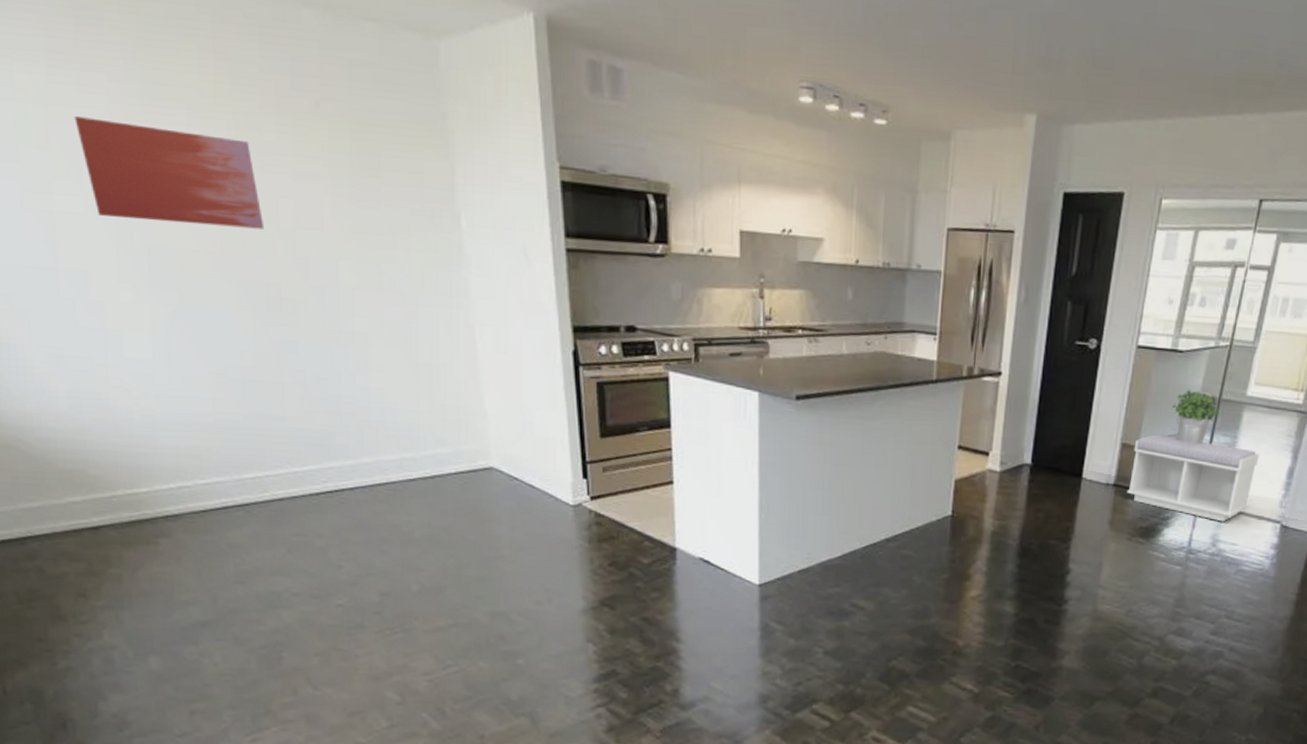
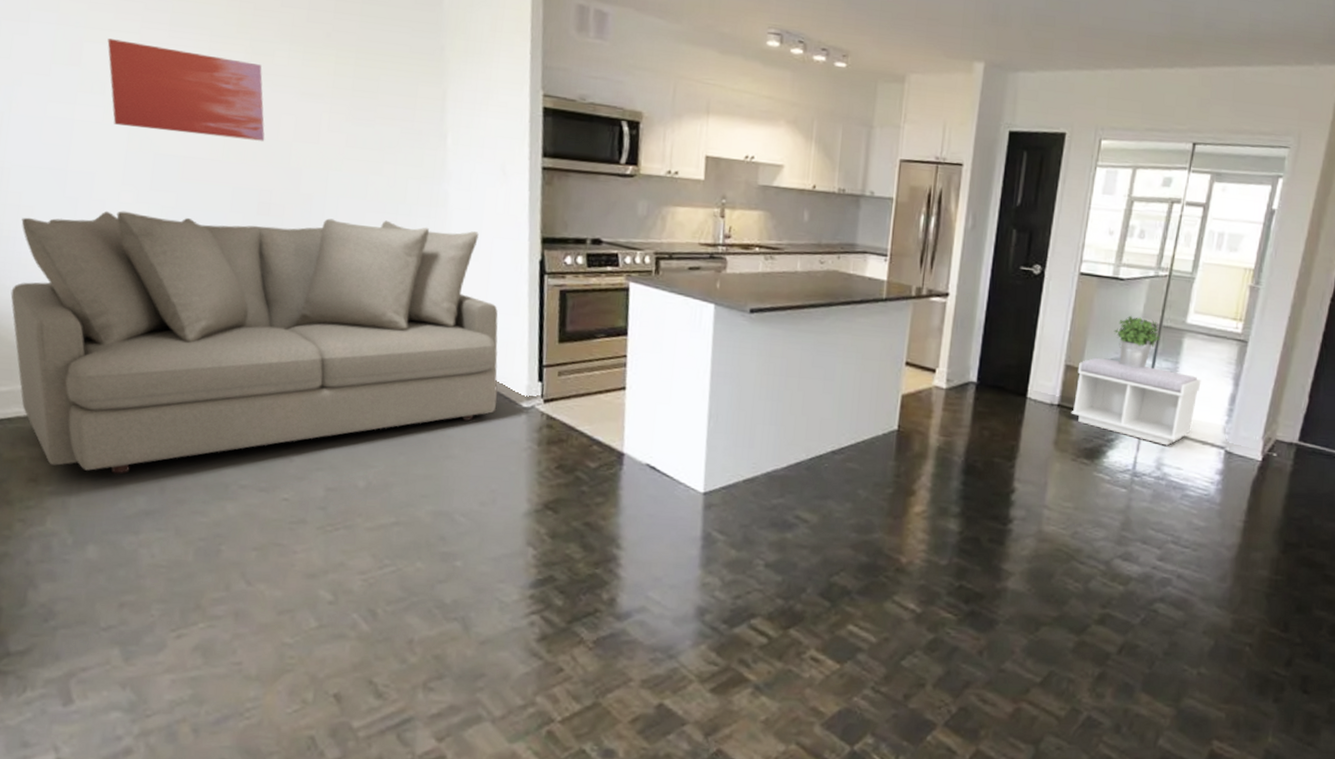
sofa: none [18,311,542,587] -> present [10,210,498,474]

